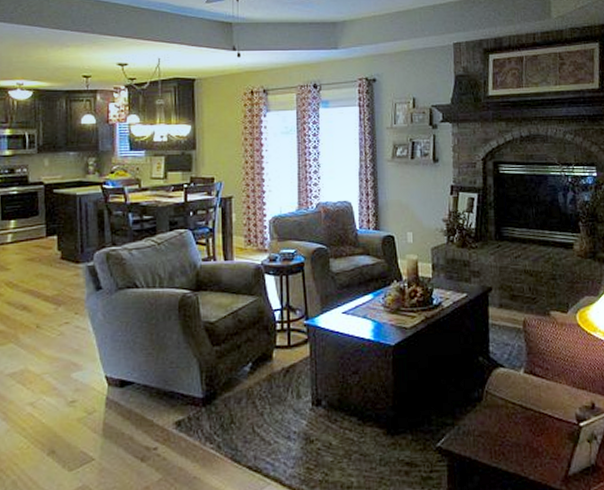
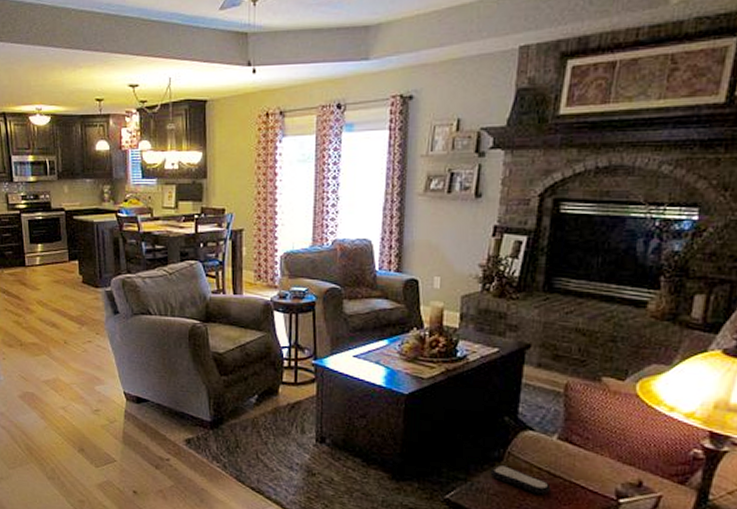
remote control: none [473,405,525,429] -> present [490,465,551,495]

